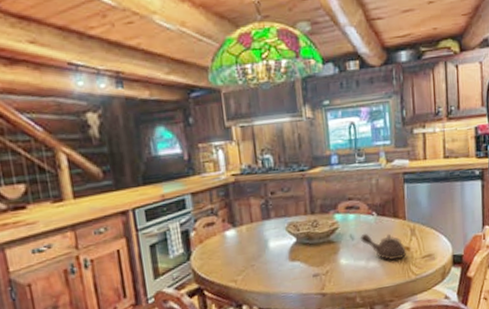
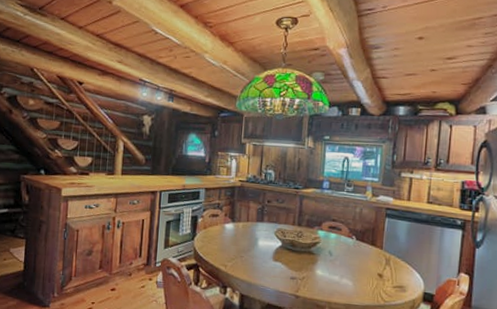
teapot: present [360,233,407,260] -> none [337,252,380,284]

